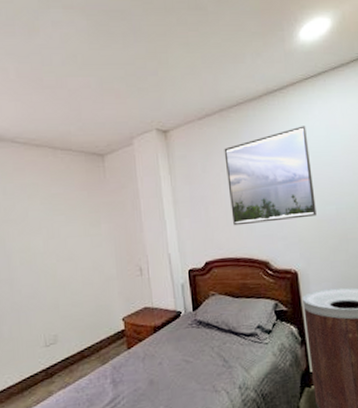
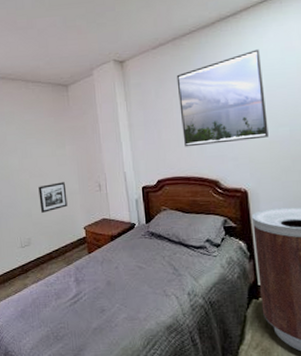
picture frame: none [67,266,103,303] -> present [38,182,68,213]

